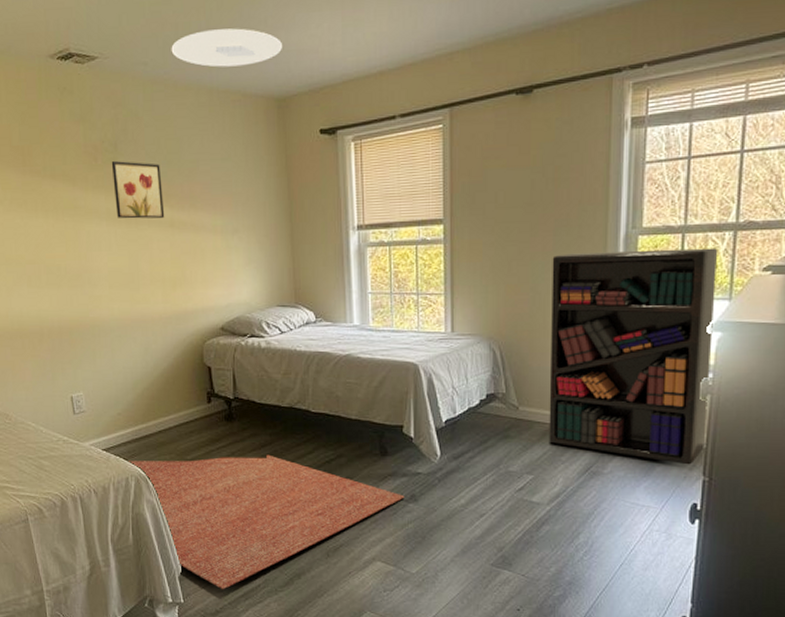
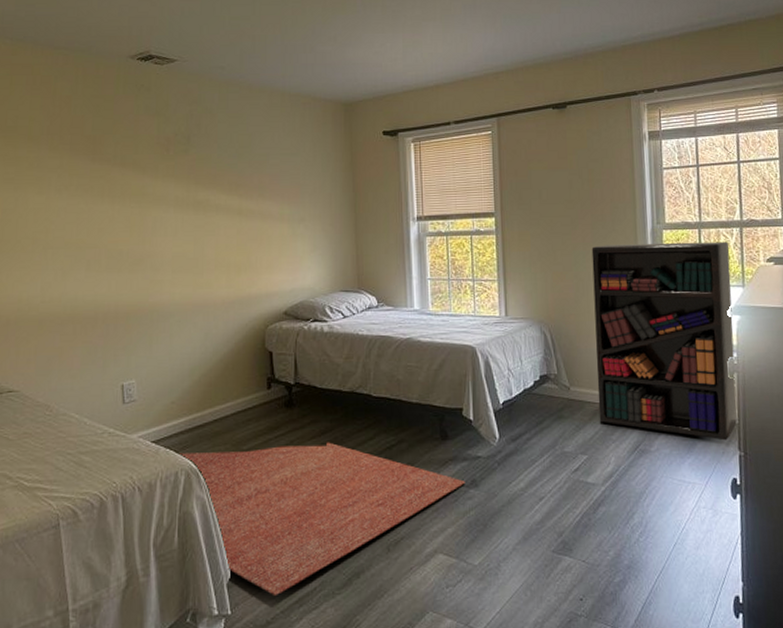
wall art: present [111,161,165,219] -> none [183,153,233,206]
ceiling light: present [171,28,283,67] -> none [247,43,351,74]

